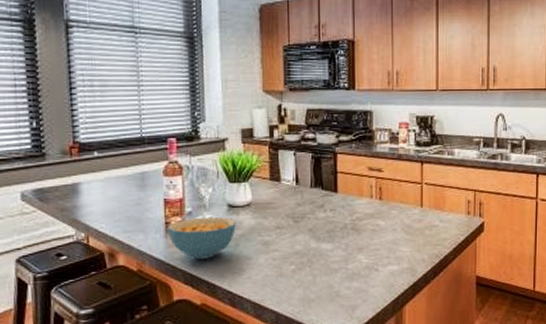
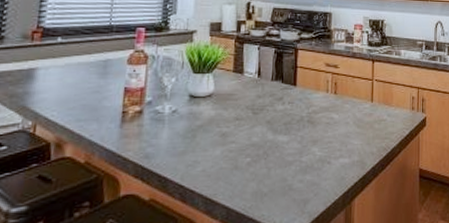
cereal bowl: present [167,216,236,260] -> none [123,106,196,151]

